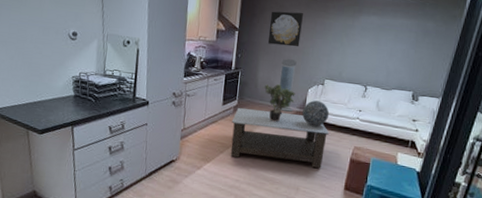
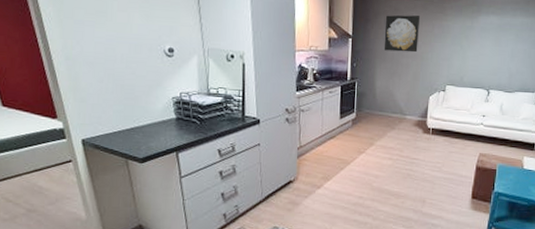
coffee table: present [230,107,330,168] -> none [351,120,454,178]
potted plant: present [263,84,296,122] -> none [382,93,416,133]
air purifier: present [273,59,297,112] -> none [393,66,416,122]
decorative sphere: present [302,100,330,127] -> none [424,108,453,135]

